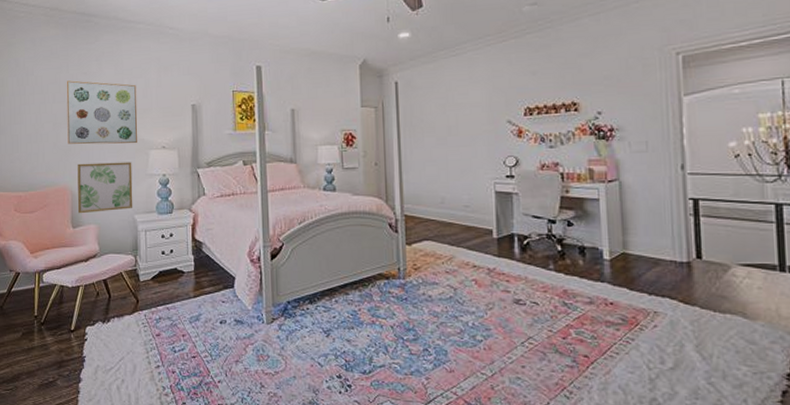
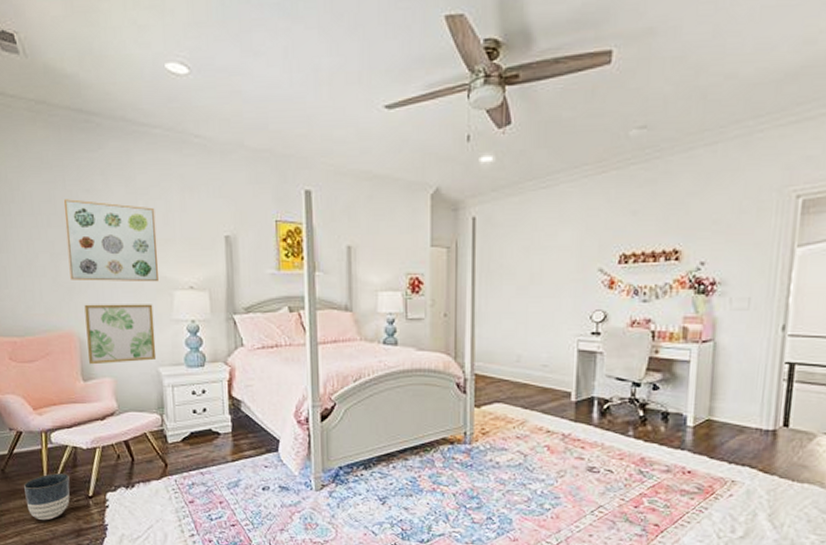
planter: none [18,309,56,353] -> present [24,473,70,521]

